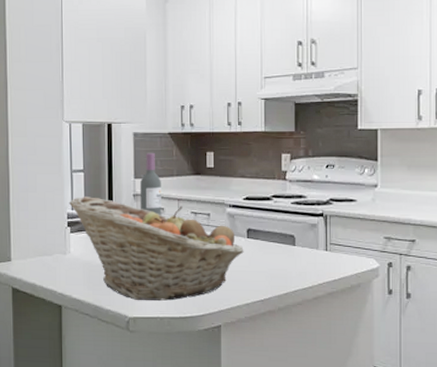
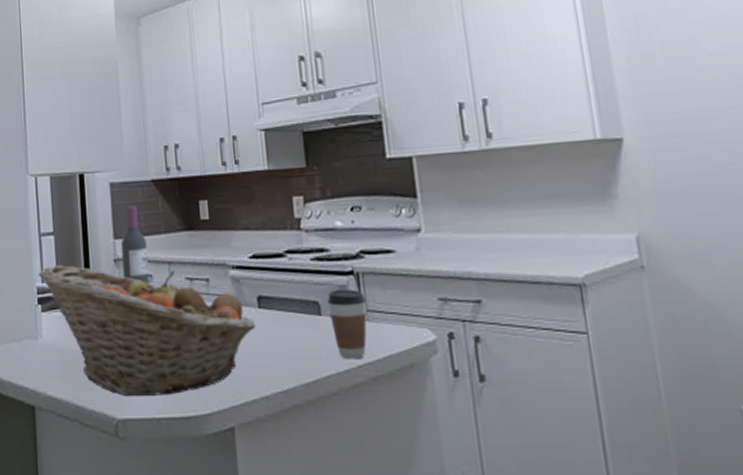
coffee cup: none [300,227,331,279] -> present [326,289,367,360]

